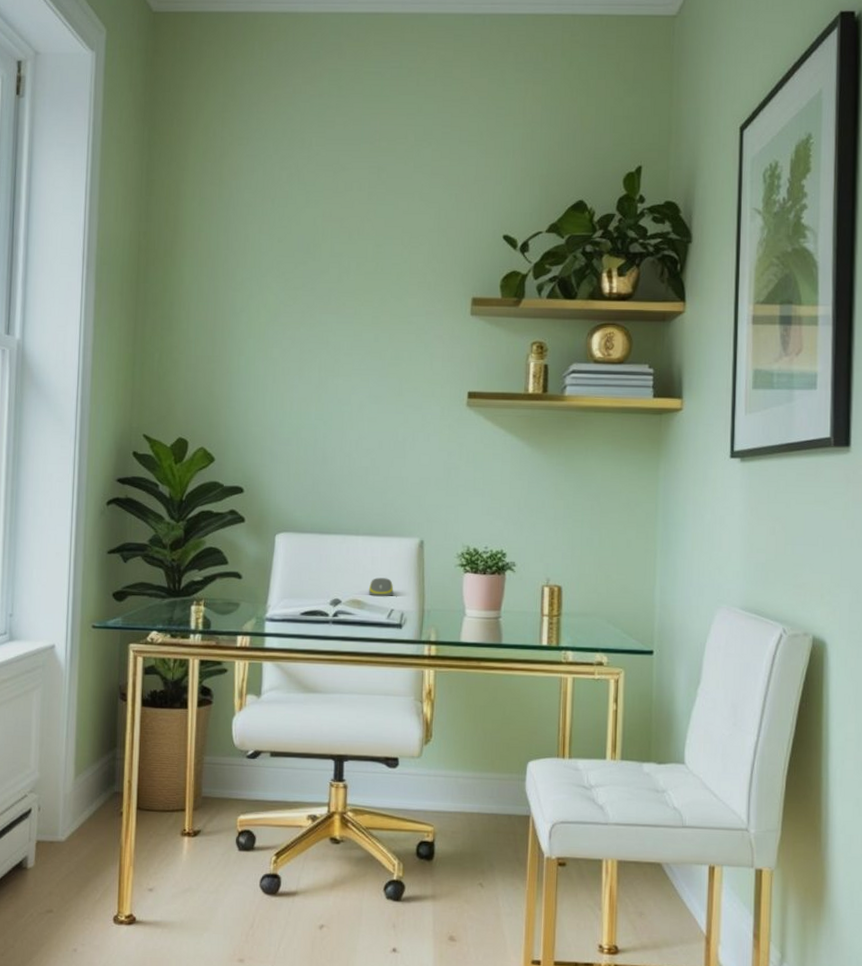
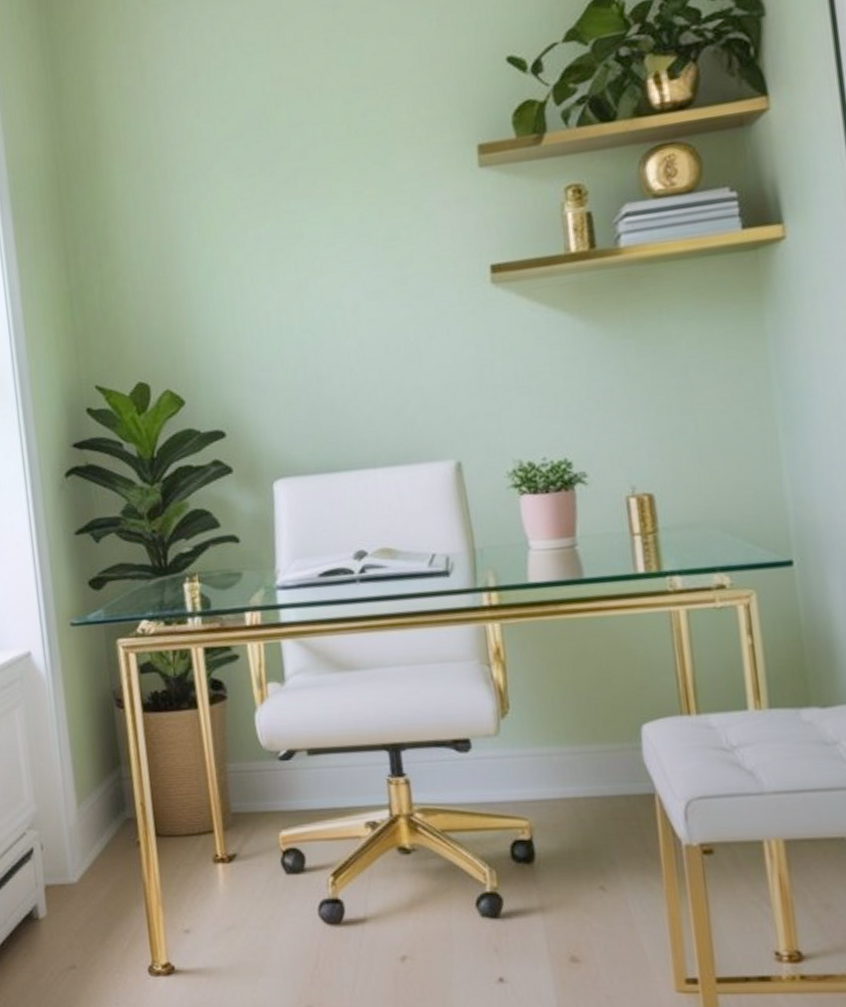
computer mouse: present [368,578,394,597] -> none [399,516,433,542]

